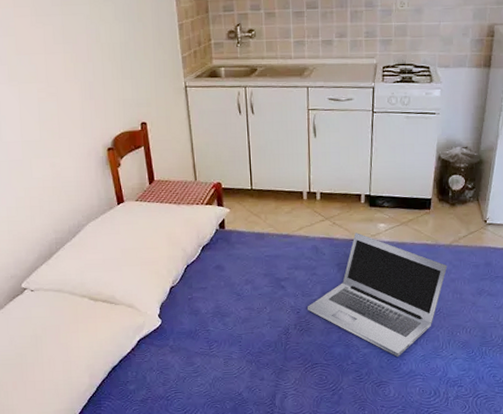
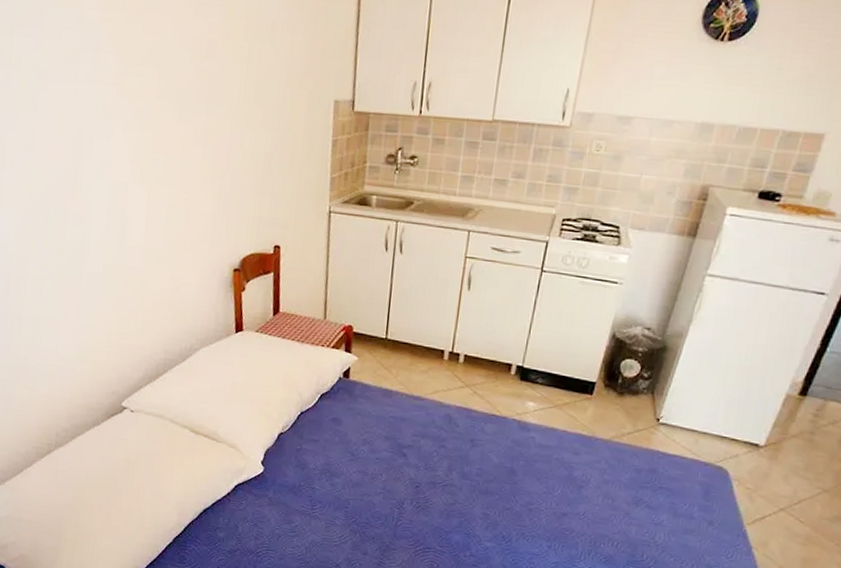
laptop: present [308,233,448,358] -> none [429,407,603,559]

